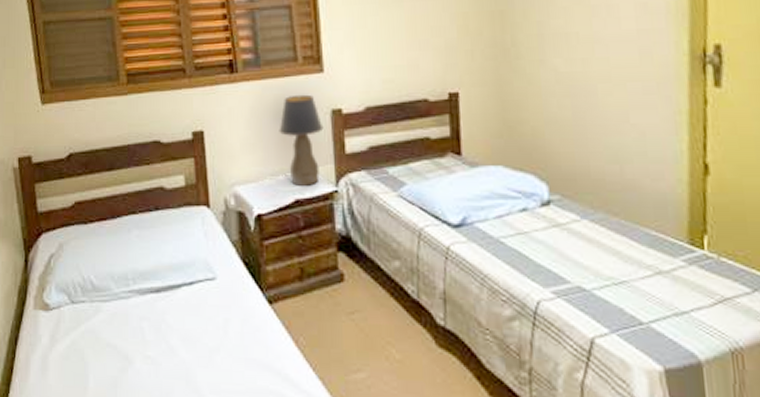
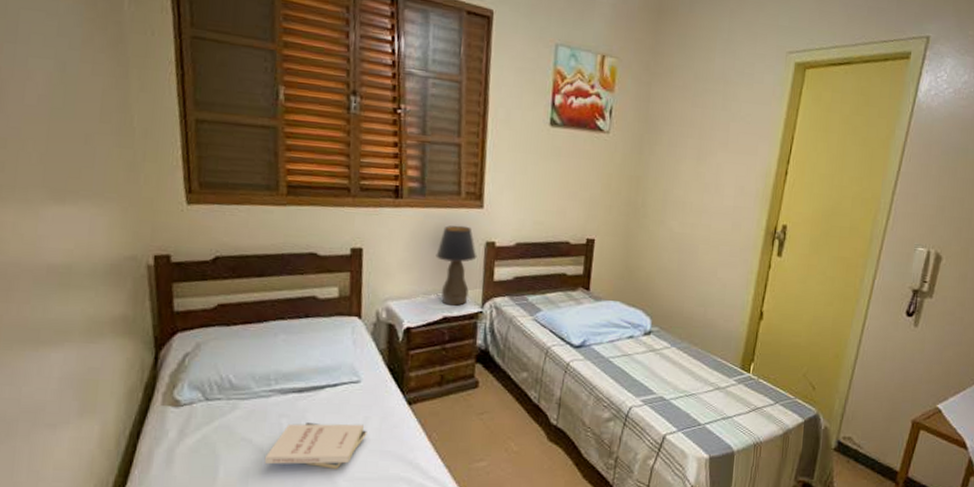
books: none [130,326,229,380] -> present [264,423,367,469]

